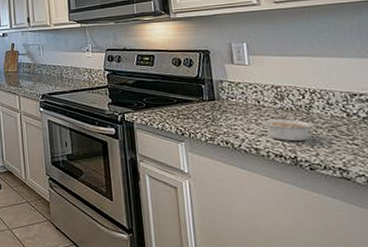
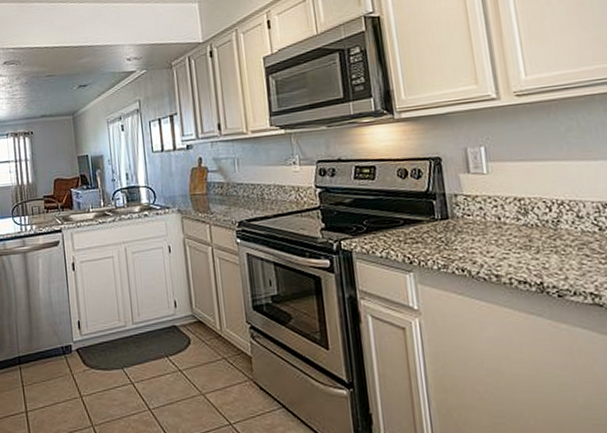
legume: present [260,120,325,141] -> none [501,238,574,264]

